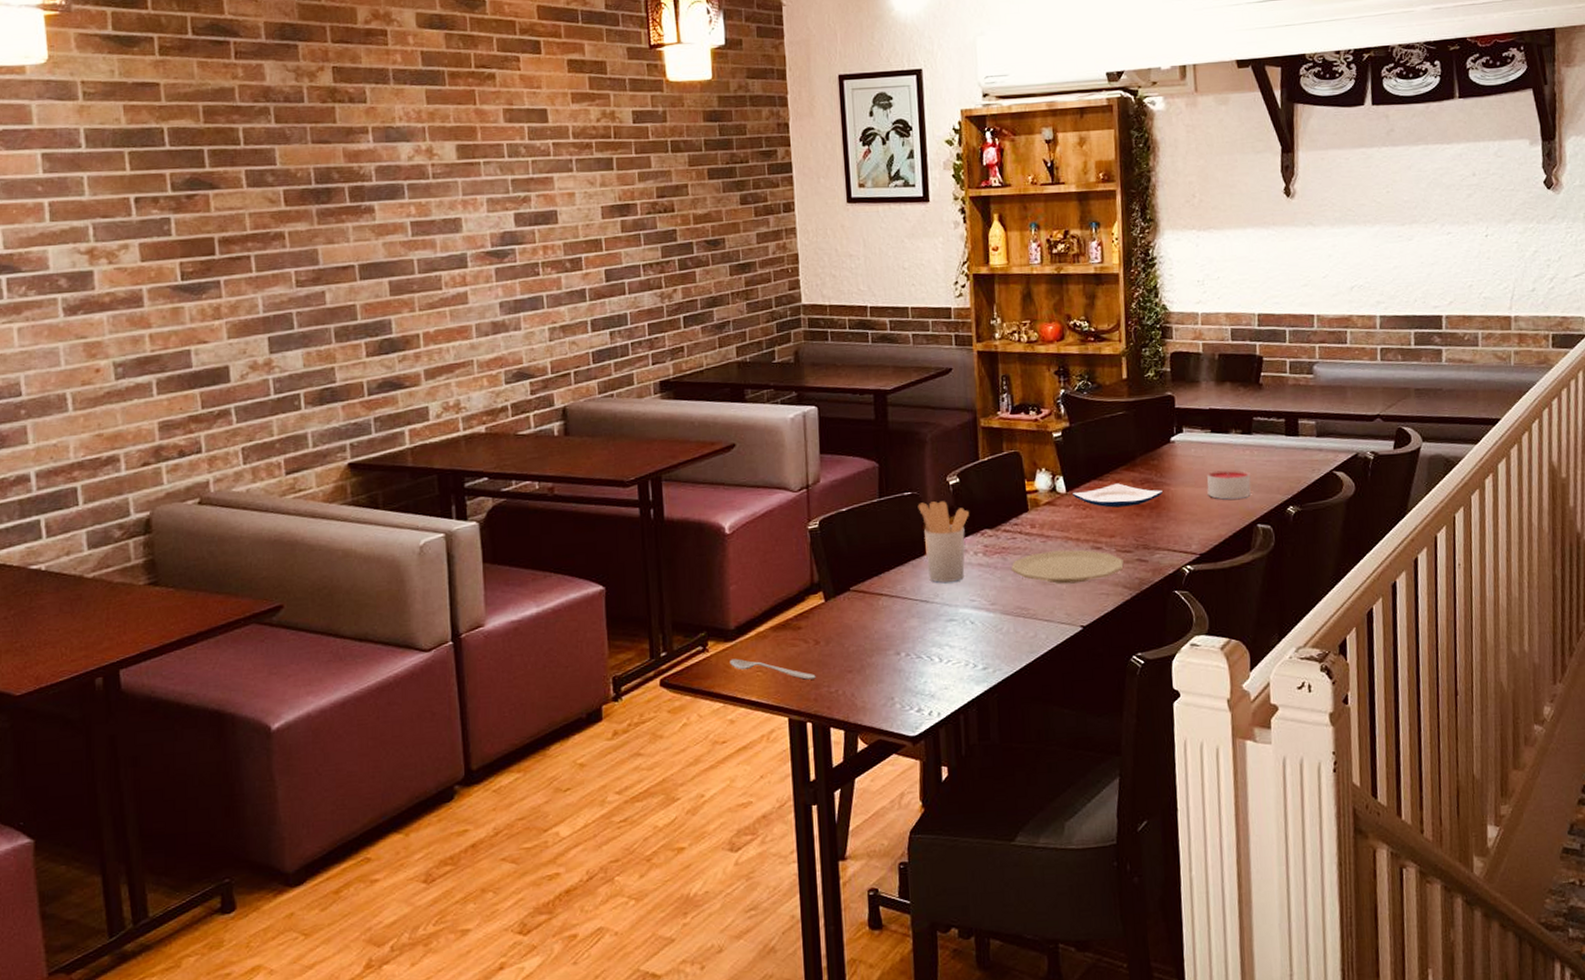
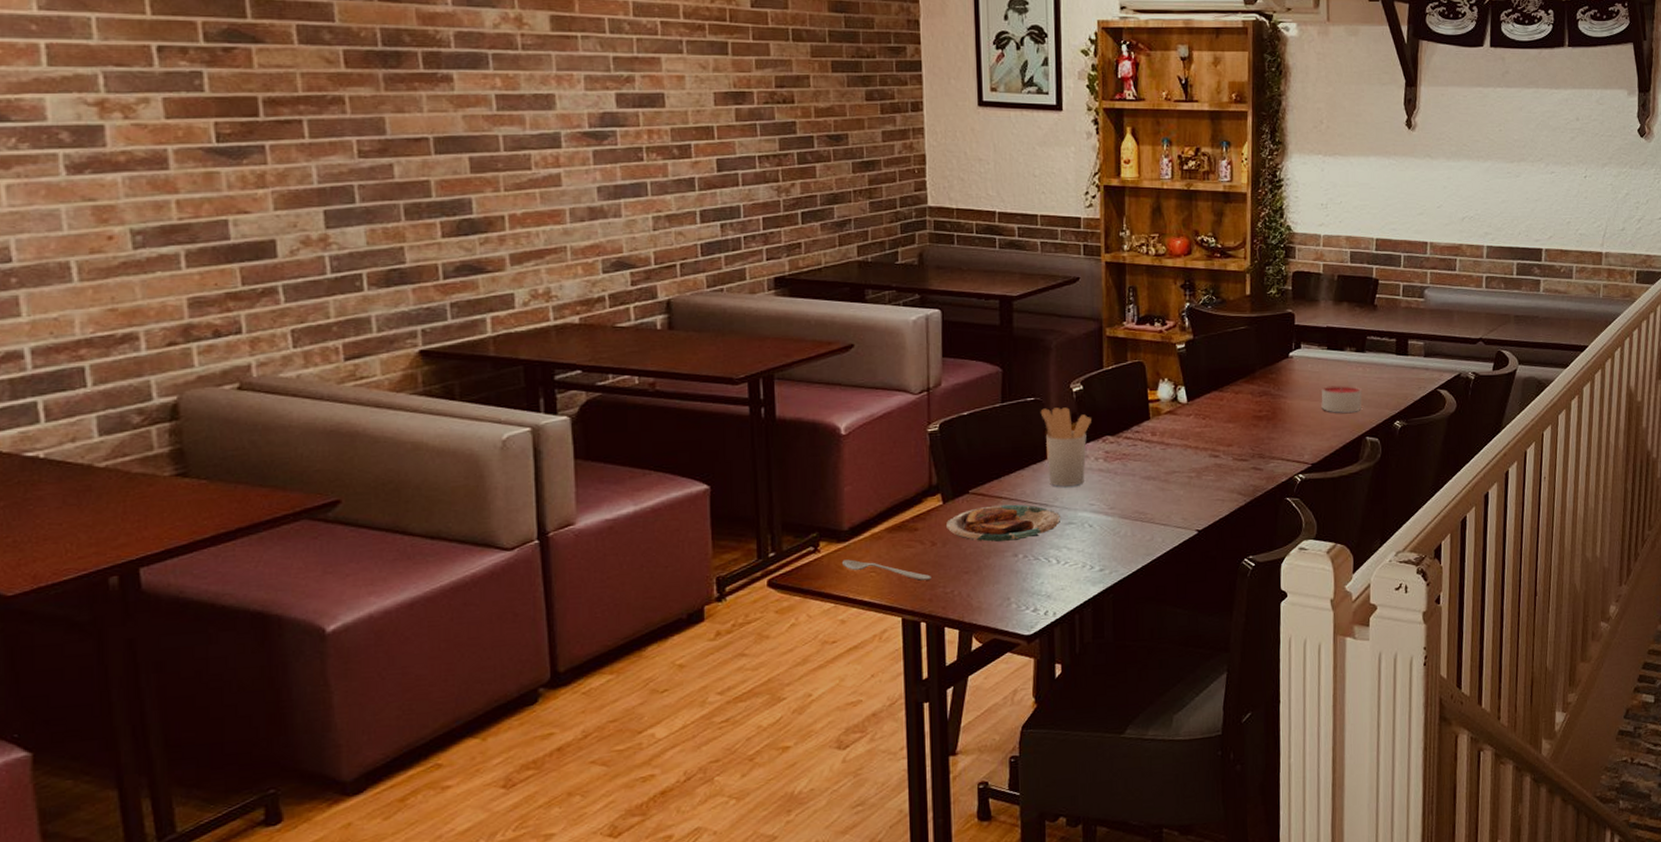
plate: none [829,601,942,640] -> present [946,504,1061,542]
plate: present [1010,550,1124,584] -> none [1130,457,1240,490]
plate: present [1073,483,1163,508] -> none [1193,395,1279,418]

